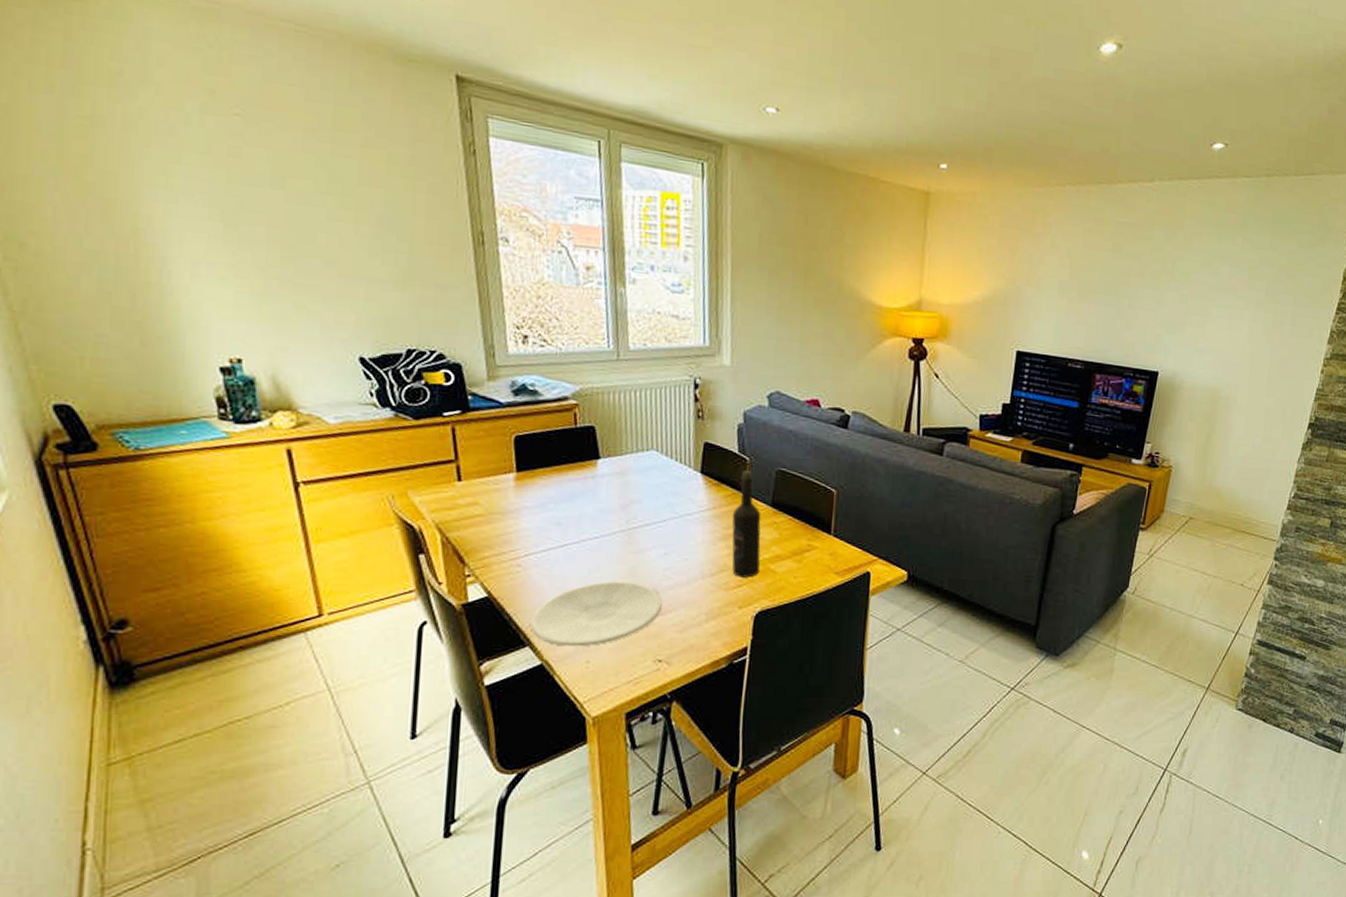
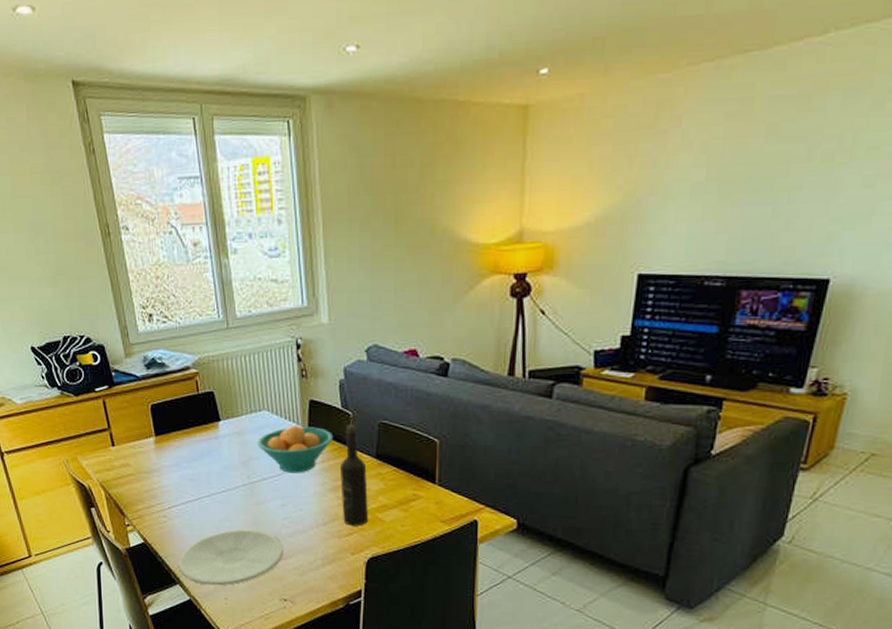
fruit bowl: none [641,468,728,520] -> present [257,425,334,473]

